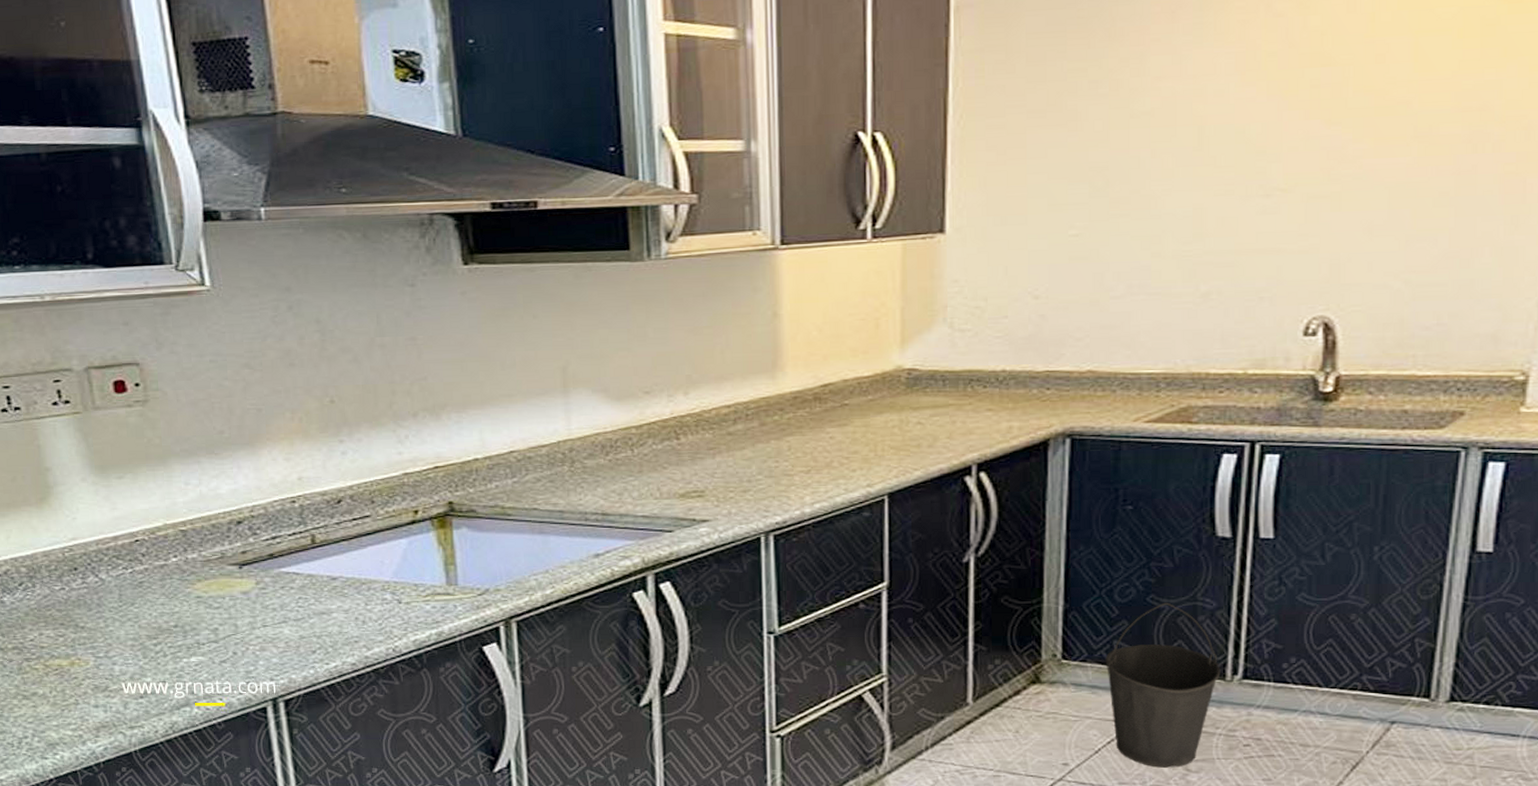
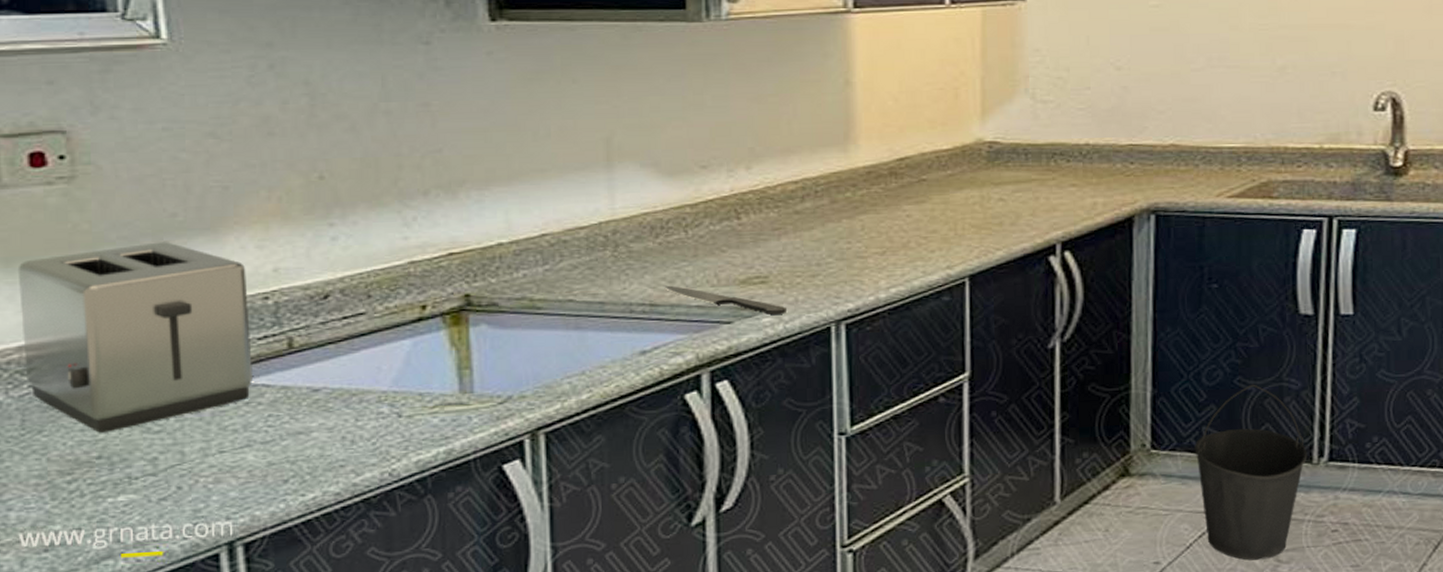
toaster: none [110,454,286,607] -> present [17,242,253,433]
kitchen knife: none [613,497,721,525] -> present [663,285,786,315]

